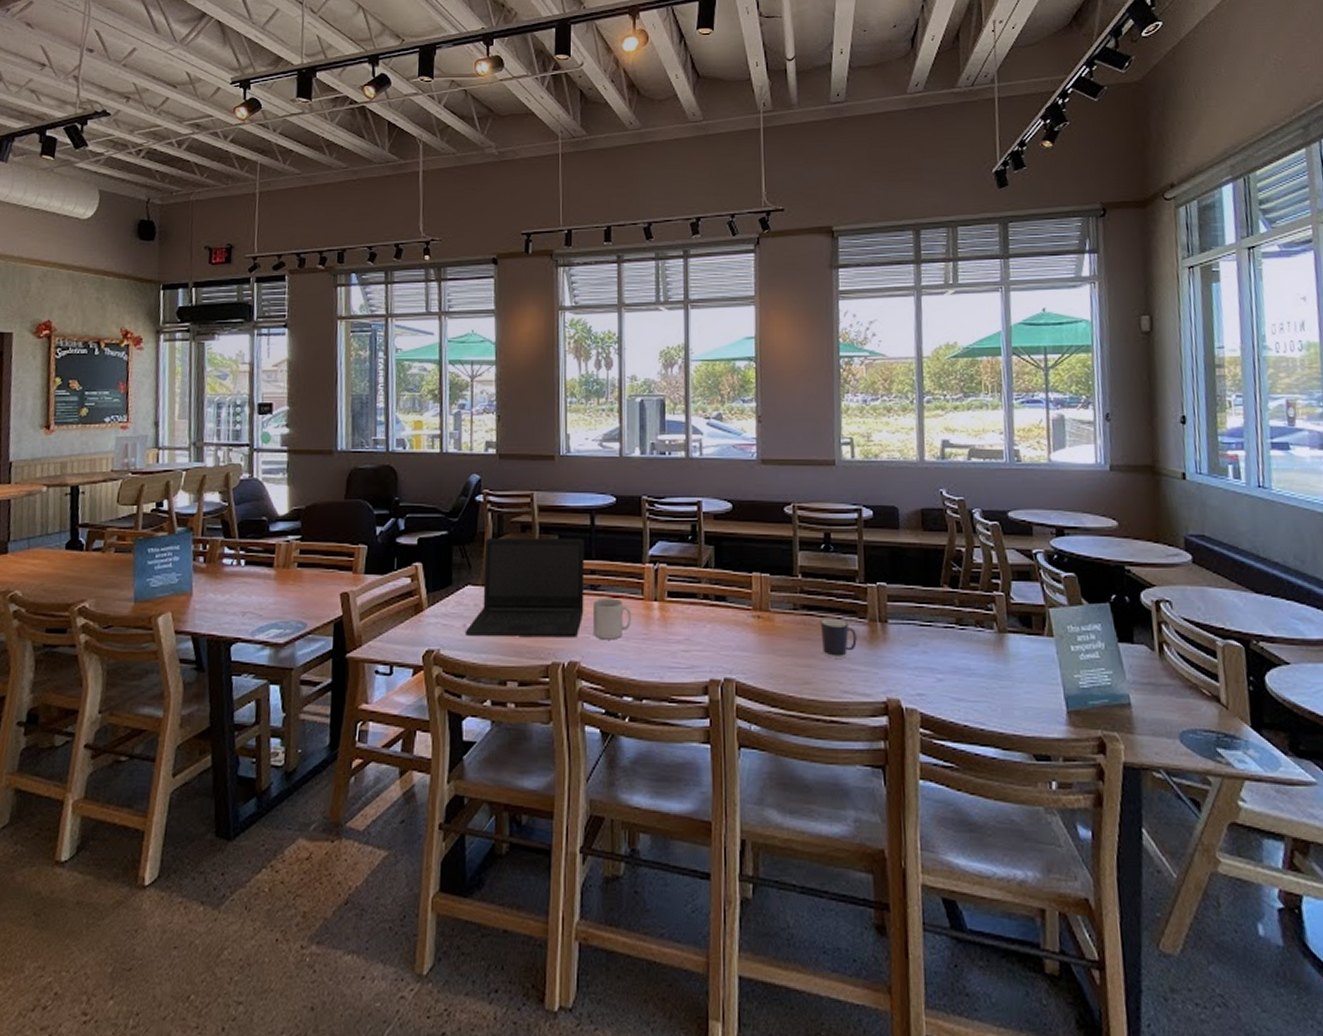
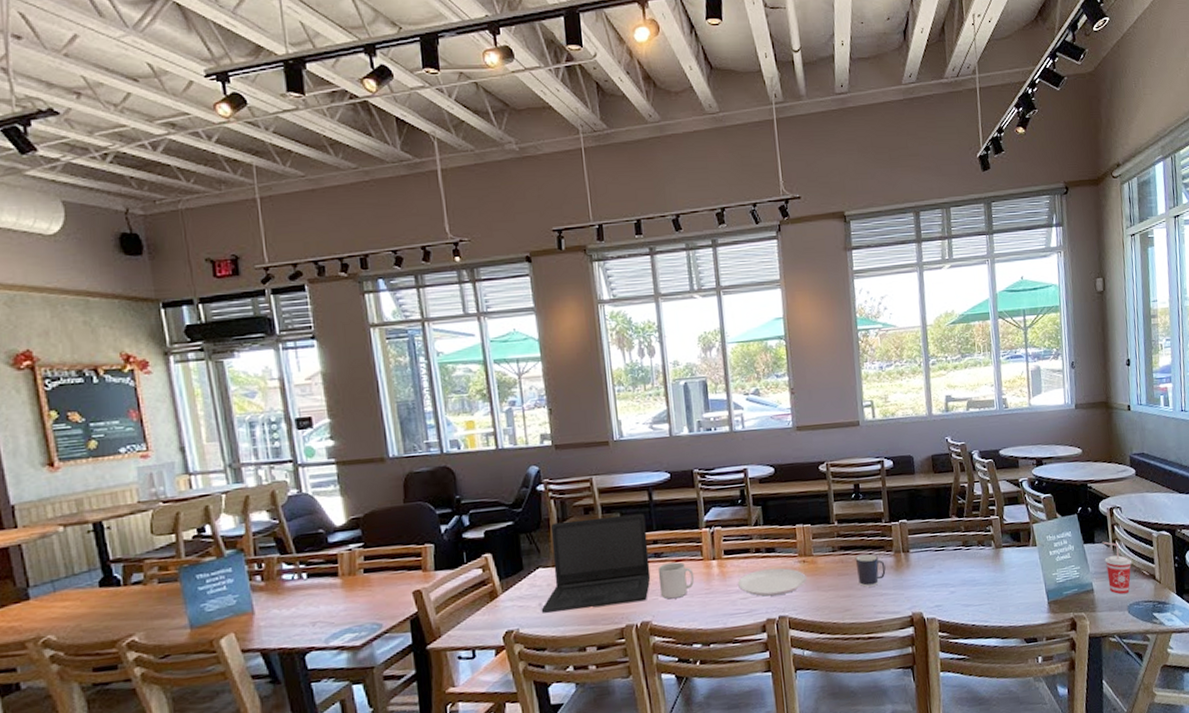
plate: none [679,620,762,652] -> present [737,568,808,597]
beverage cup: none [1144,643,1187,716] -> present [1102,541,1133,595]

